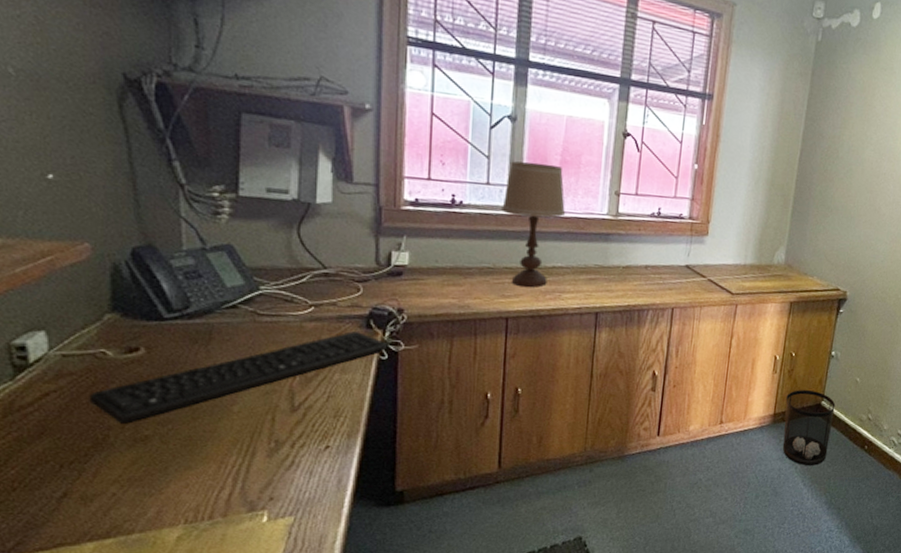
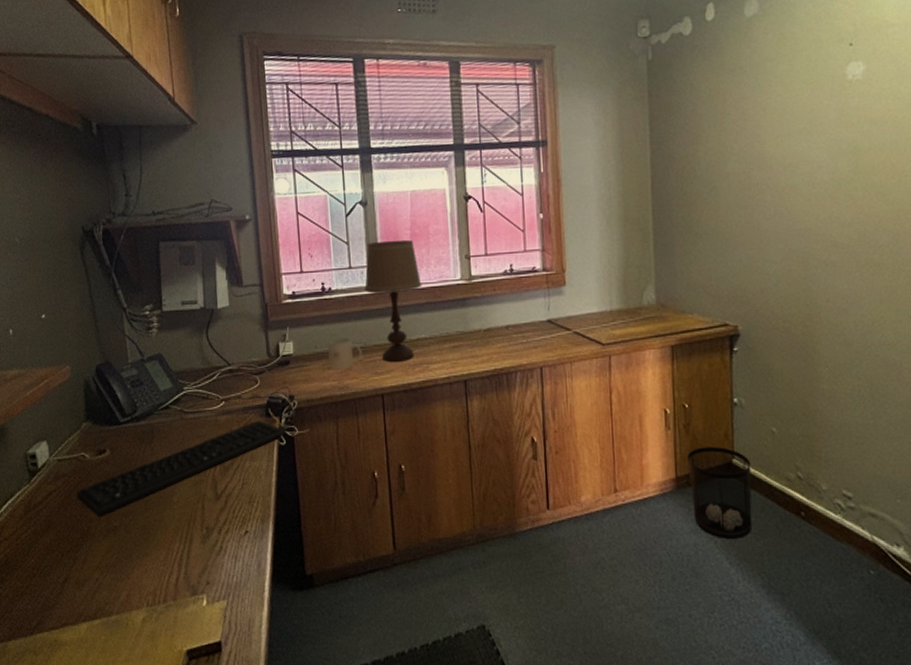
mug: none [449,255,490,290] -> present [327,338,362,371]

